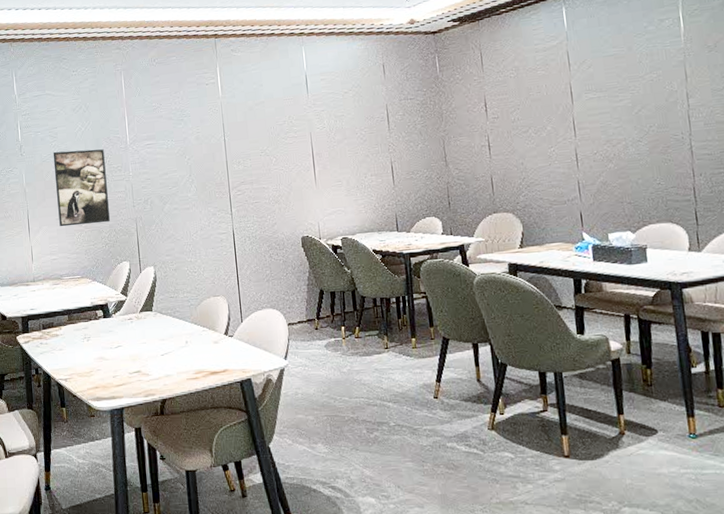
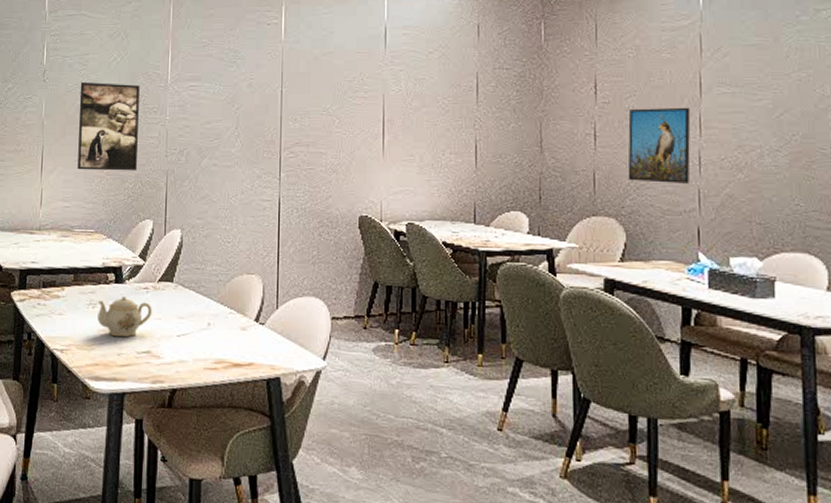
teapot: none [91,328,138,363] -> present [98,297,152,338]
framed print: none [515,113,570,181] -> present [628,107,691,184]

